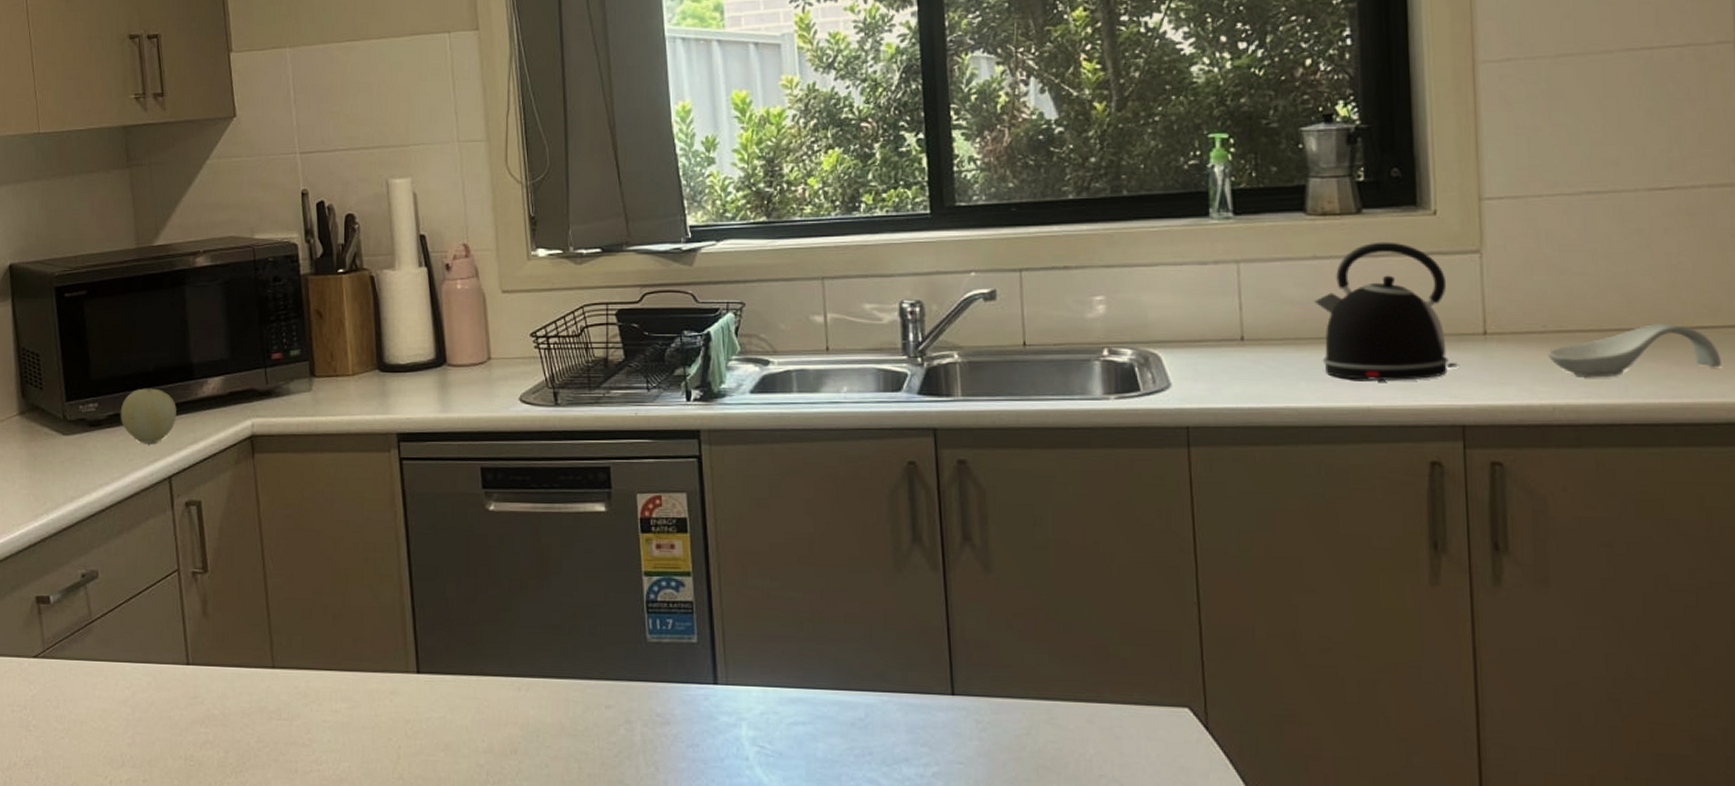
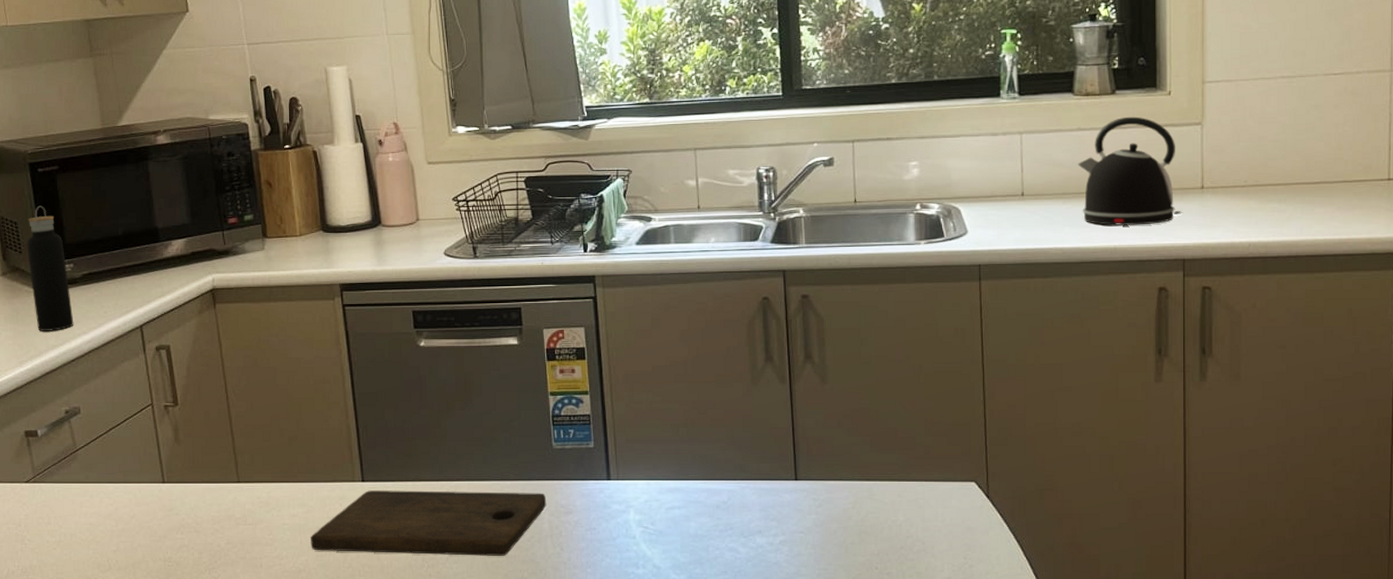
water bottle: none [47,335,96,480] -> present [26,205,74,331]
fruit: present [120,388,177,443] -> none [94,250,145,298]
cutting board: none [355,684,639,774] -> present [311,490,547,556]
spoon rest: present [1547,324,1722,378] -> none [1247,179,1370,221]

